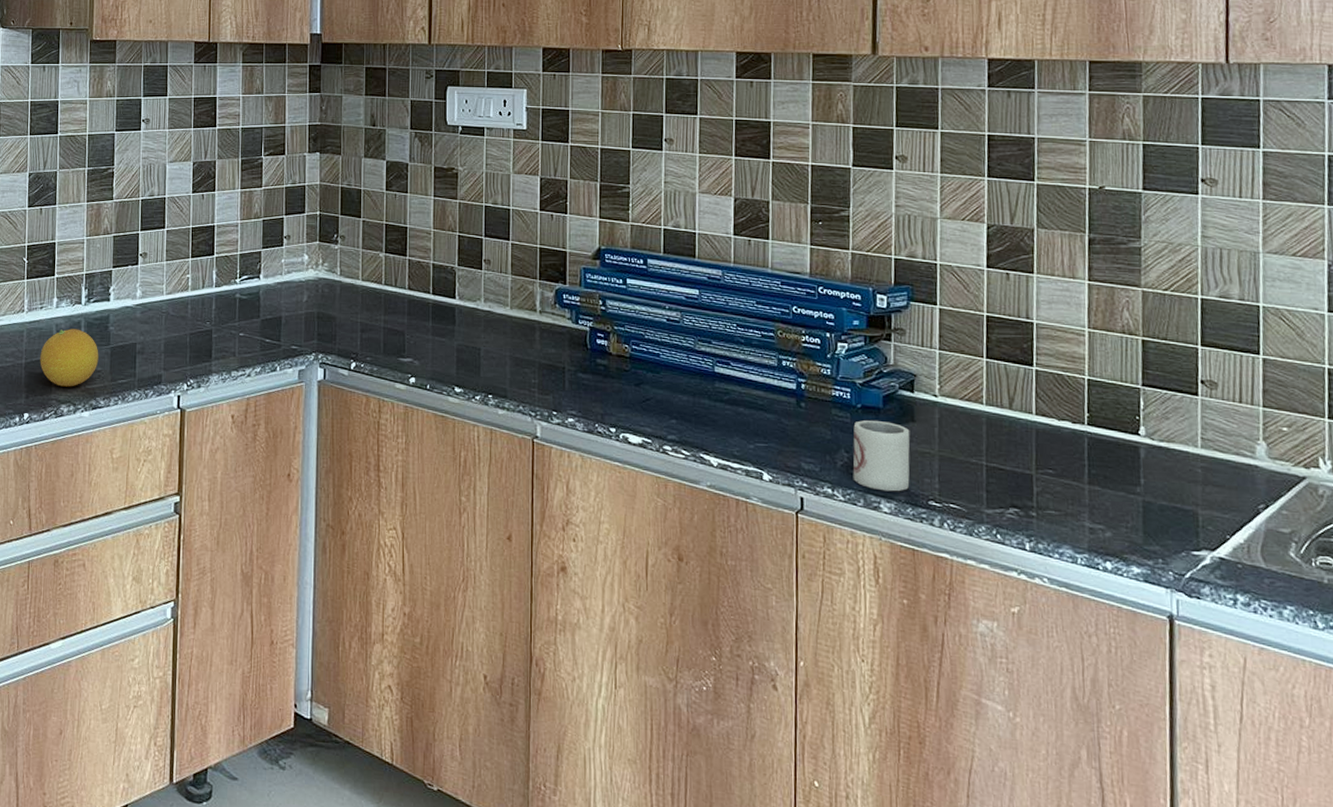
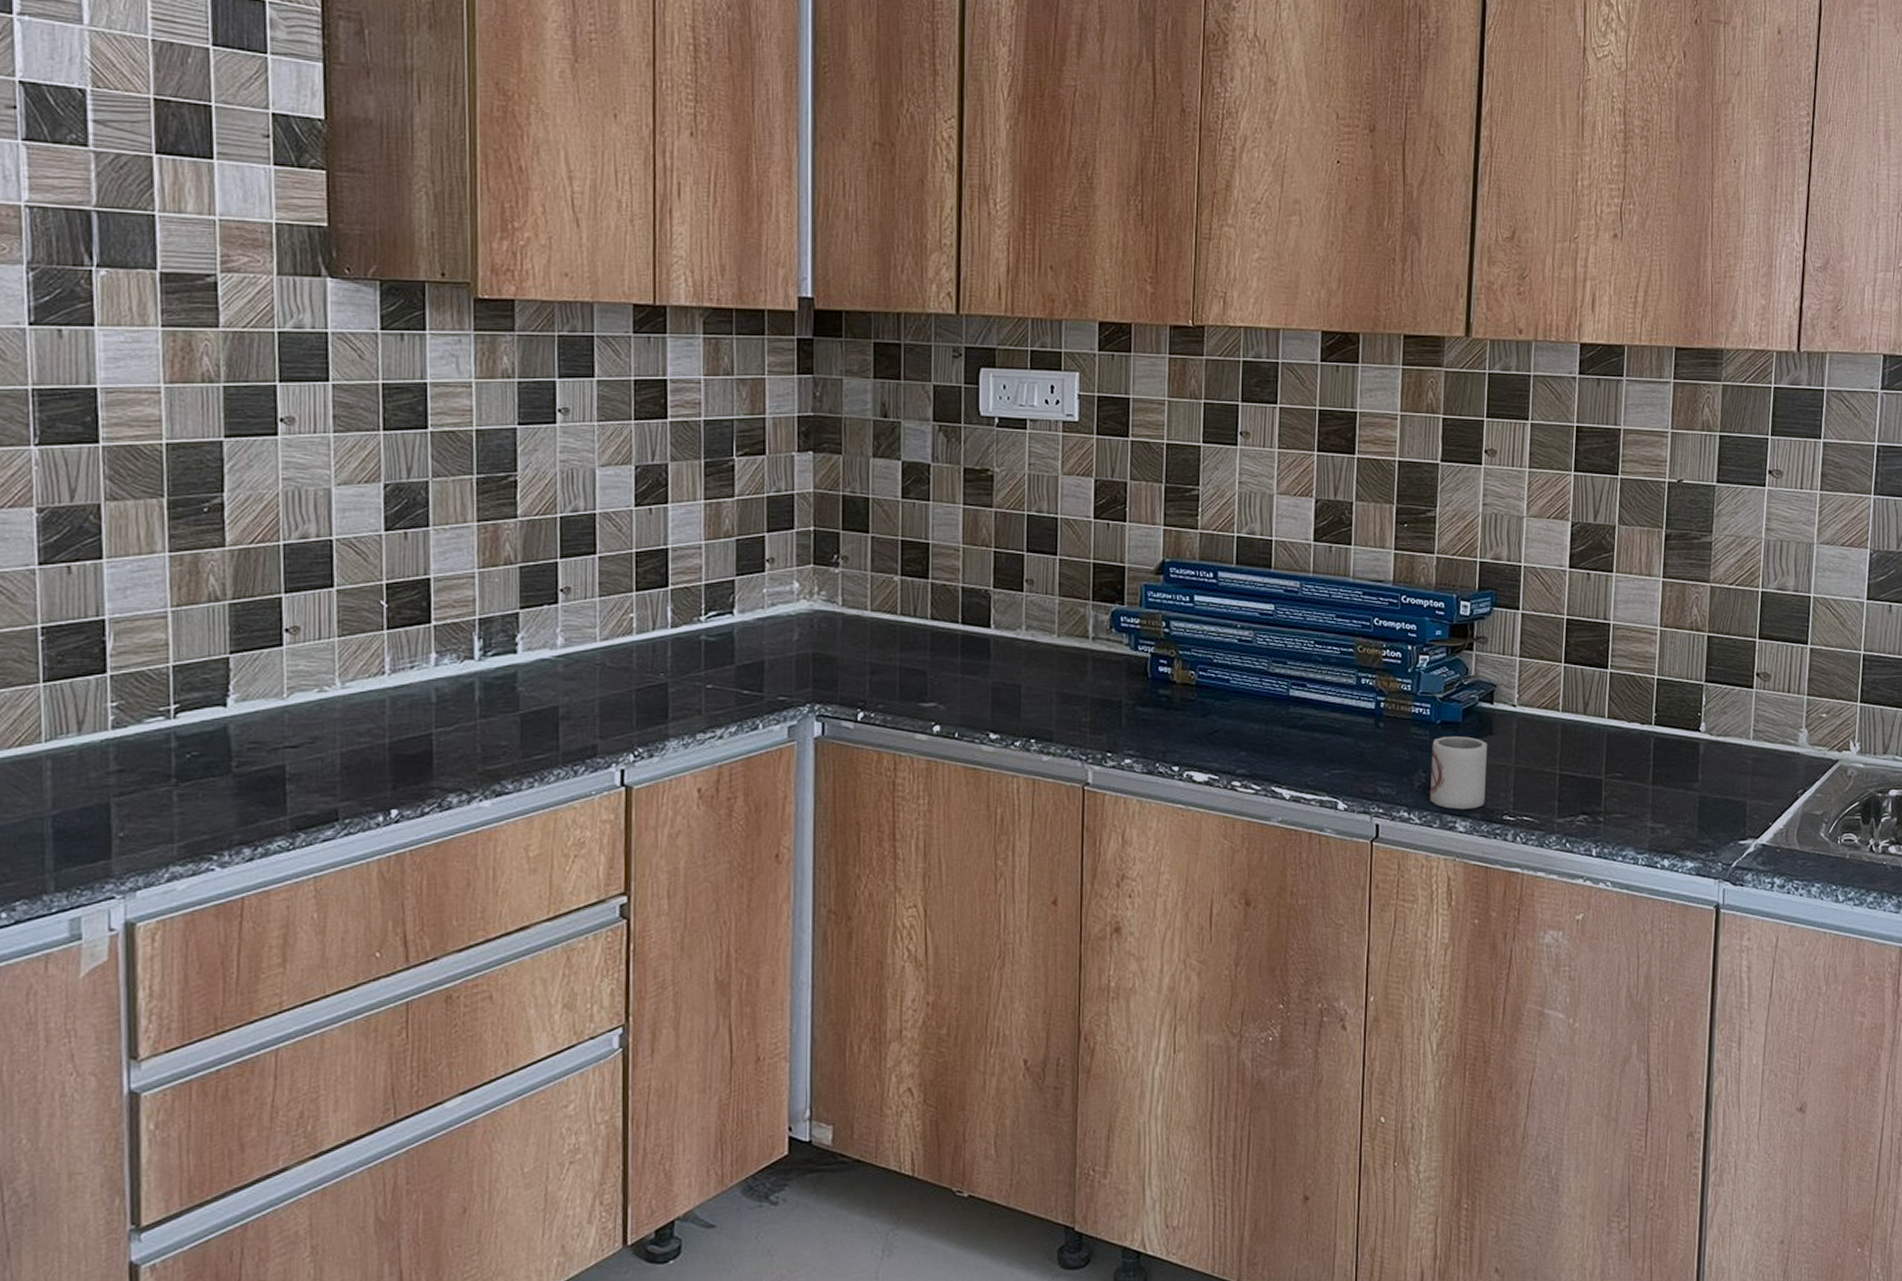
fruit: present [40,329,99,387] -> none [412,692,503,770]

